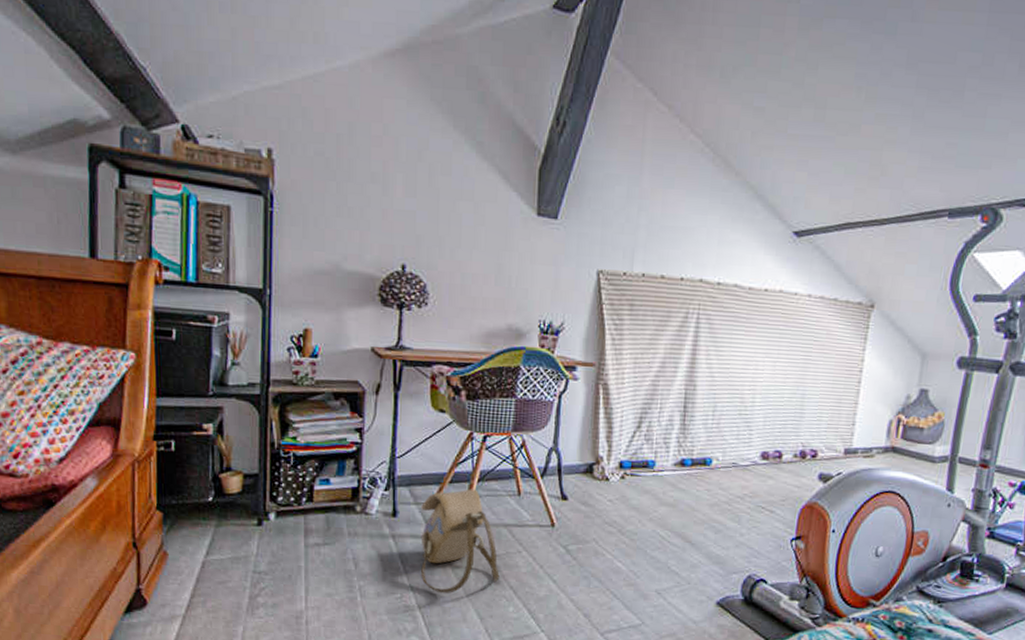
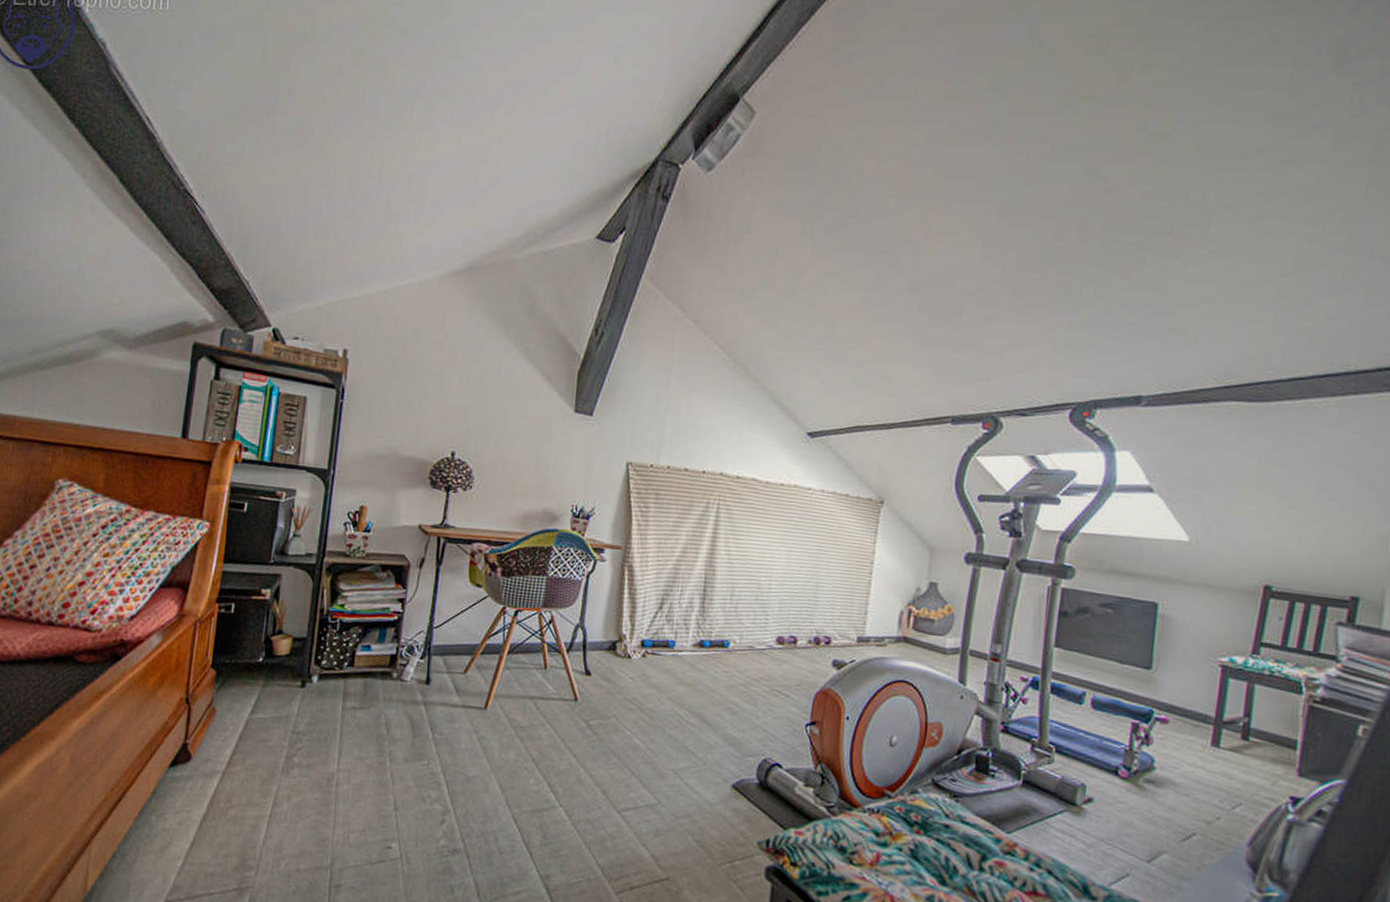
backpack: present [421,488,500,594] -> none [448,660,523,763]

